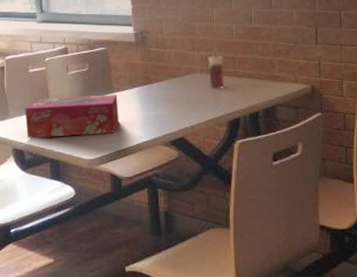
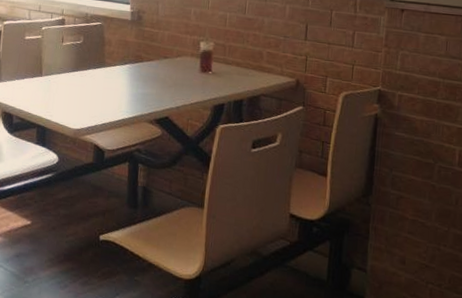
tissue box: present [25,95,120,138] -> none [17,65,109,107]

